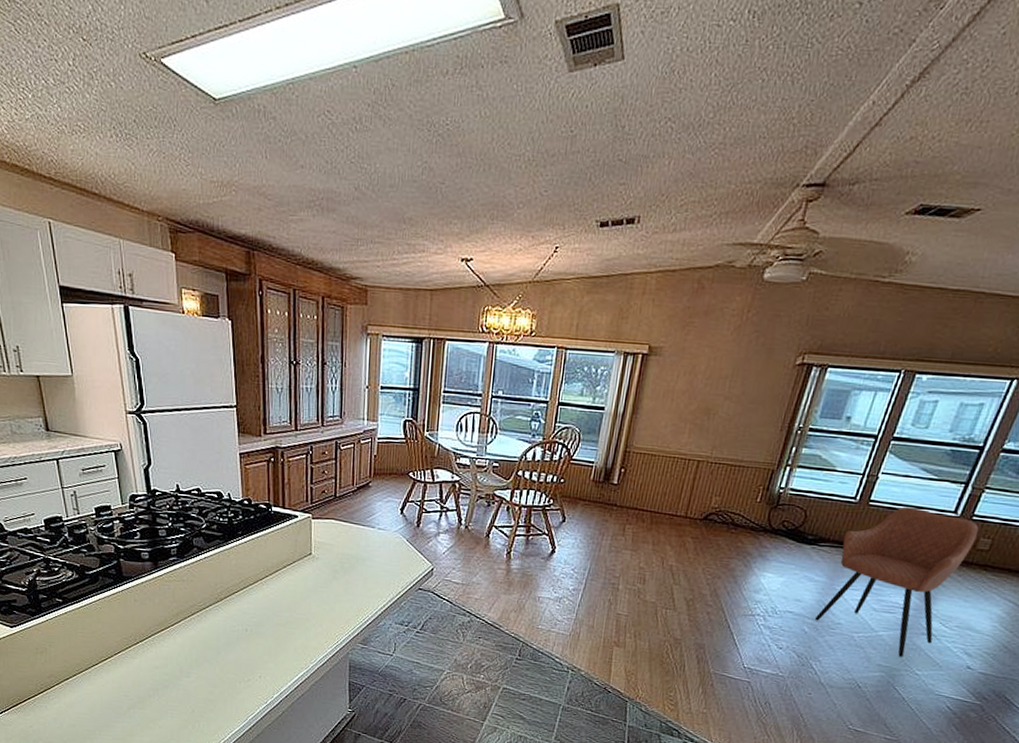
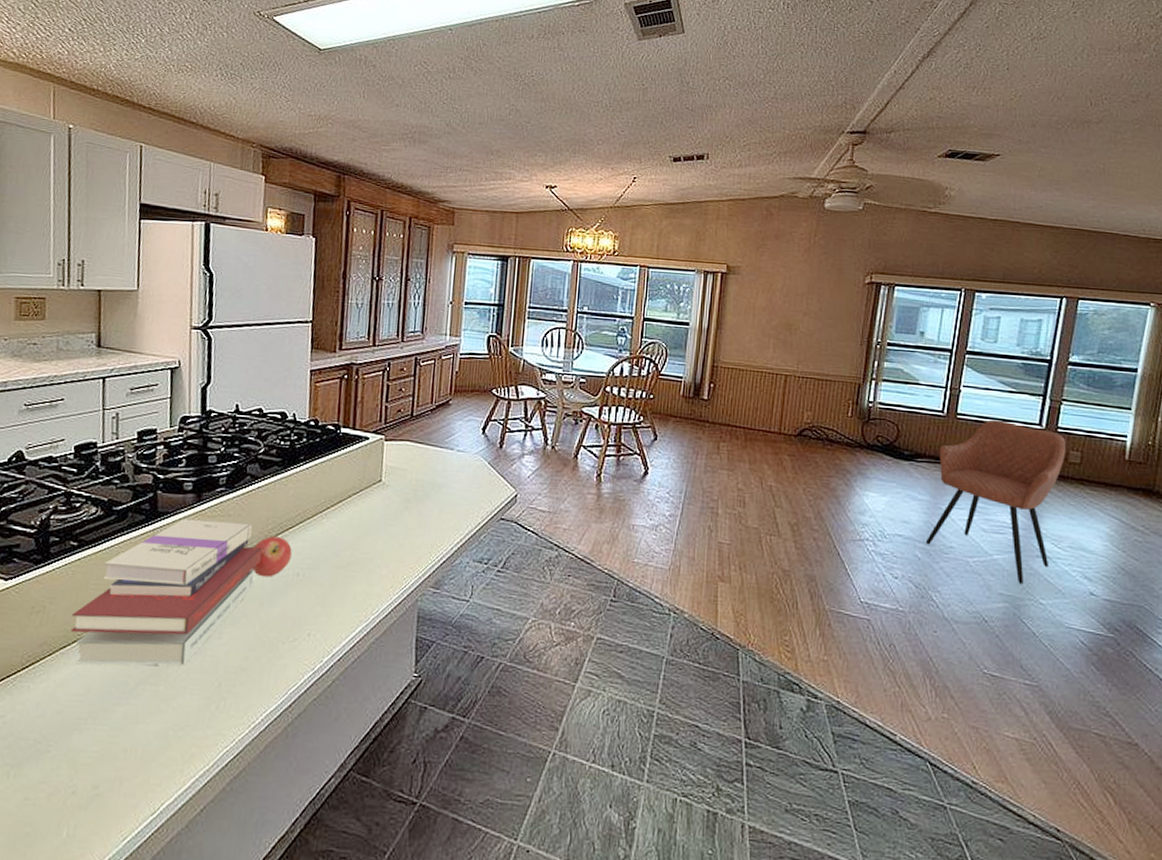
books: none [69,582,215,696] -> present [71,518,262,667]
fruit: none [207,598,239,632] -> present [251,536,292,578]

